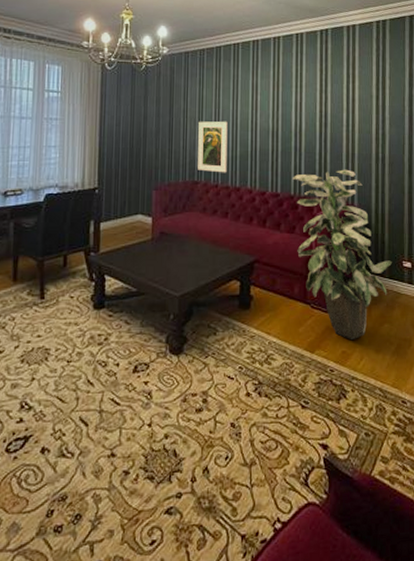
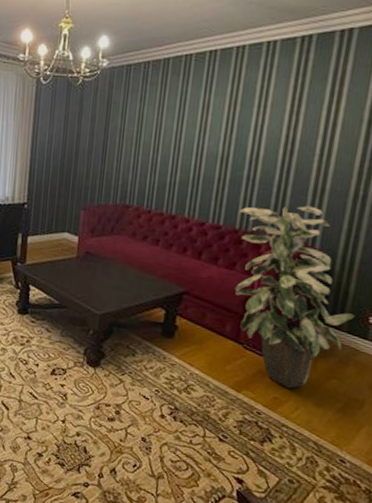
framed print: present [198,121,228,173] -> none [130,142,169,199]

